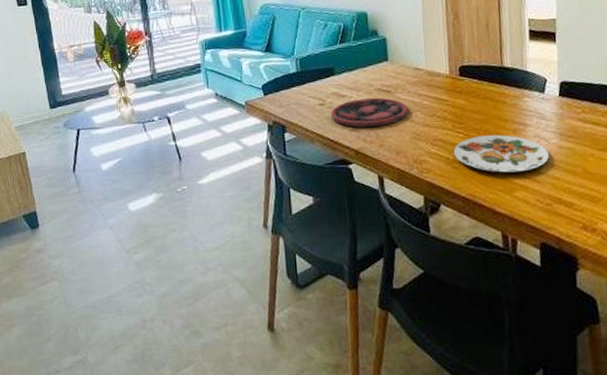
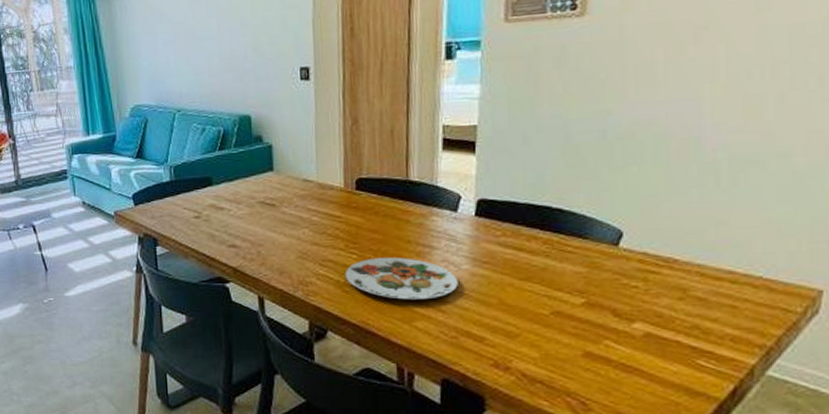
plate: present [331,97,408,127] -> none [208,212,295,243]

